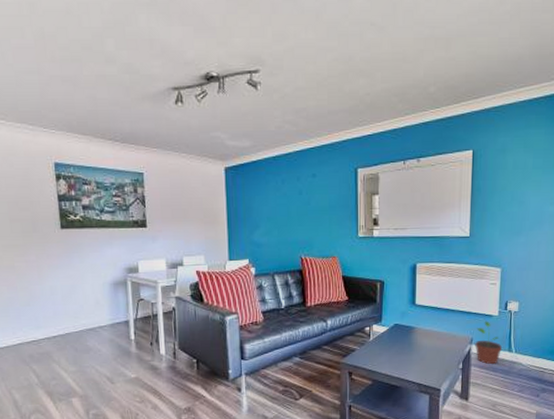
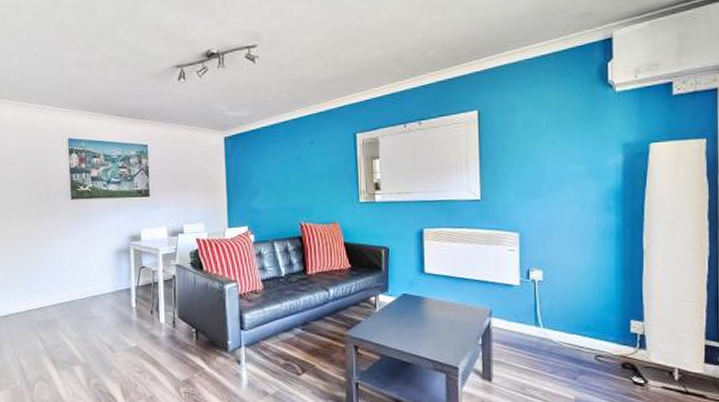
potted plant: present [475,321,502,365] -> none [495,291,527,341]

